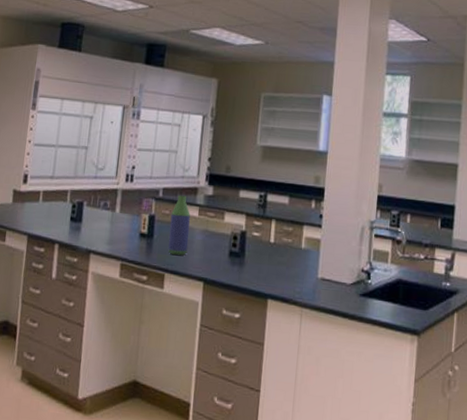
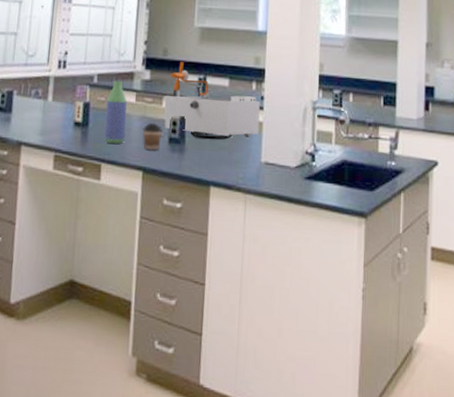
coffee cup: none [204,236,224,262] -> present [142,122,163,150]
laboratory equipment: none [225,179,319,255] -> present [164,62,260,140]

